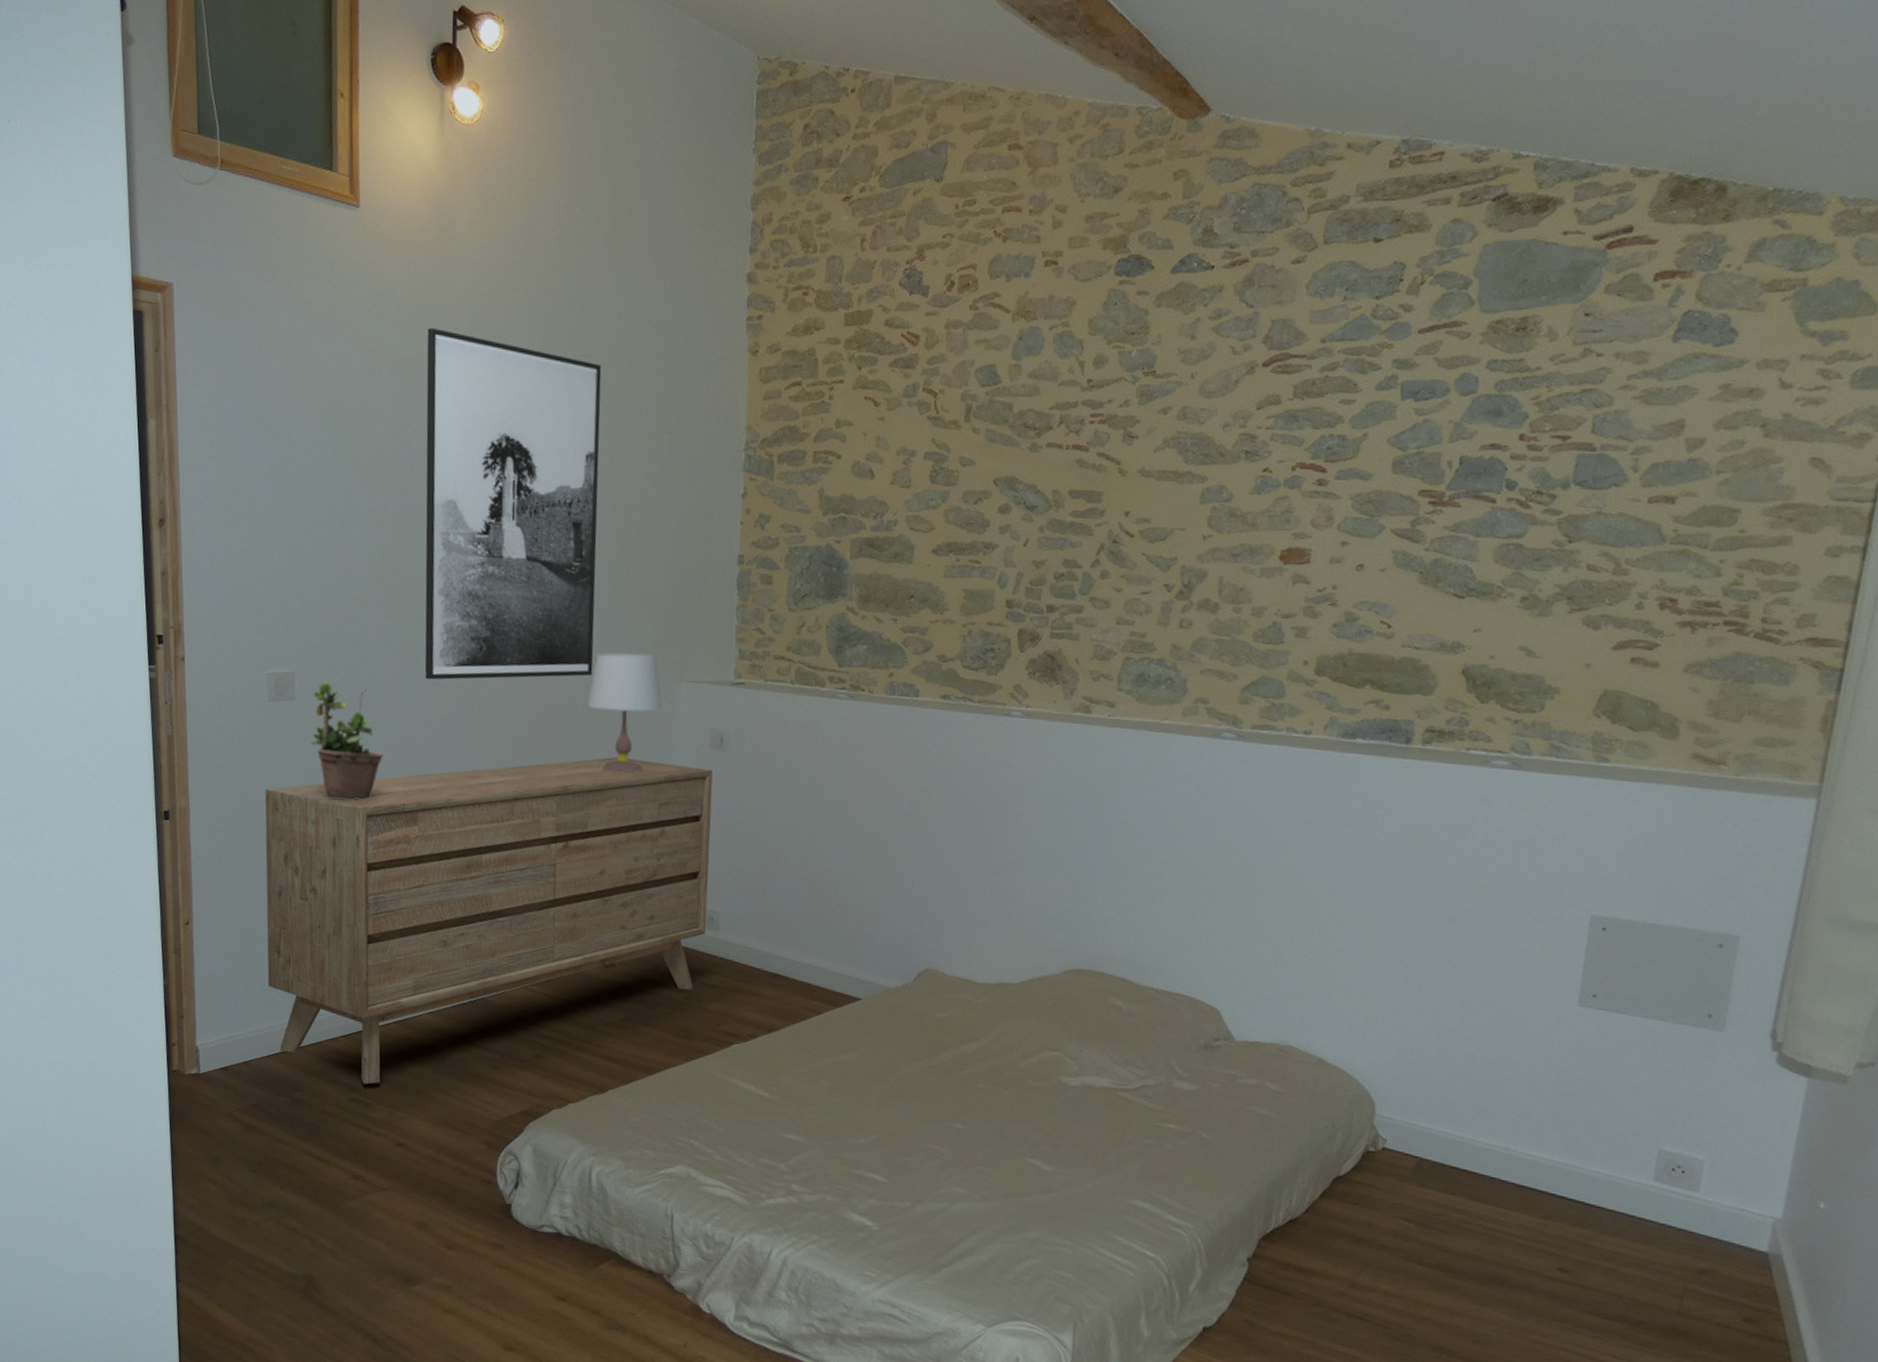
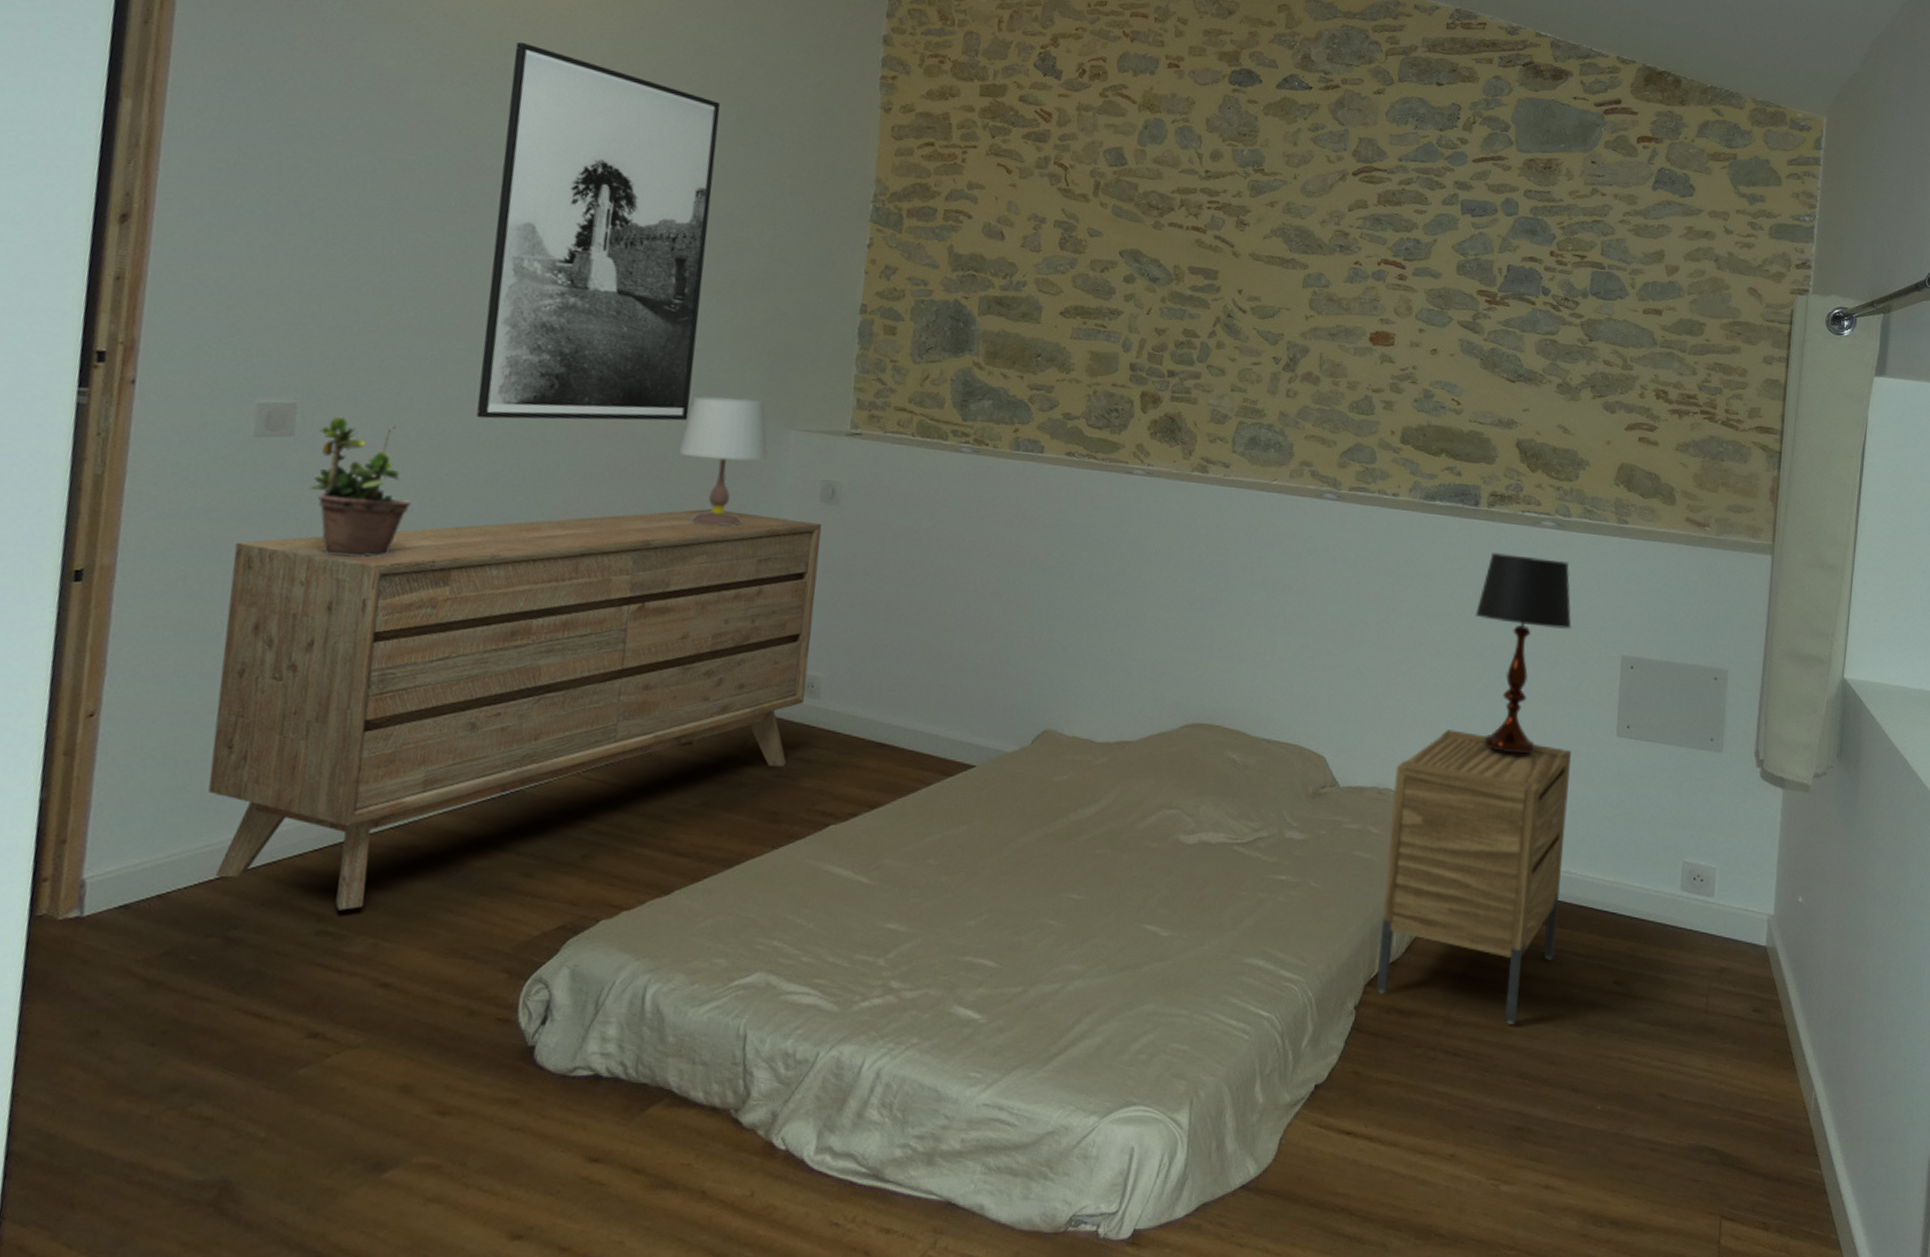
nightstand: none [1271,988,1517,1297] -> present [1375,729,1571,1024]
table lamp: none [1401,795,1527,1019] -> present [1475,552,1572,754]

